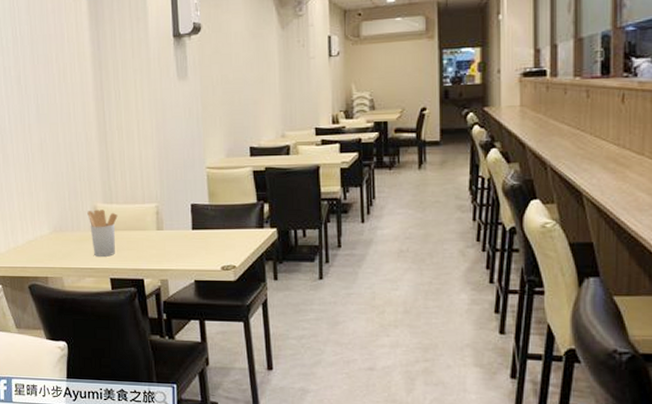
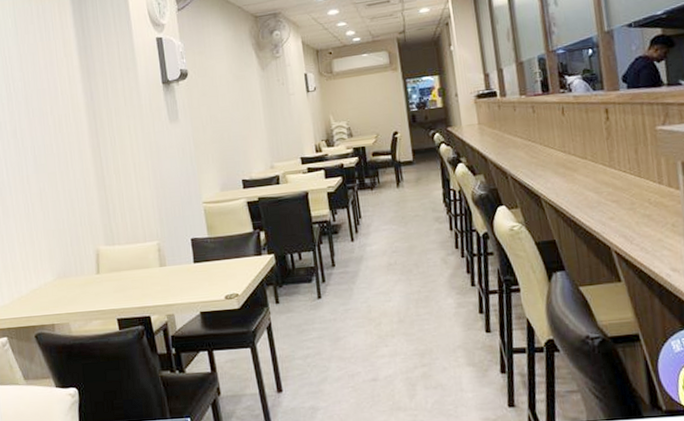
utensil holder: present [87,209,118,257] -> none [90,252,121,299]

